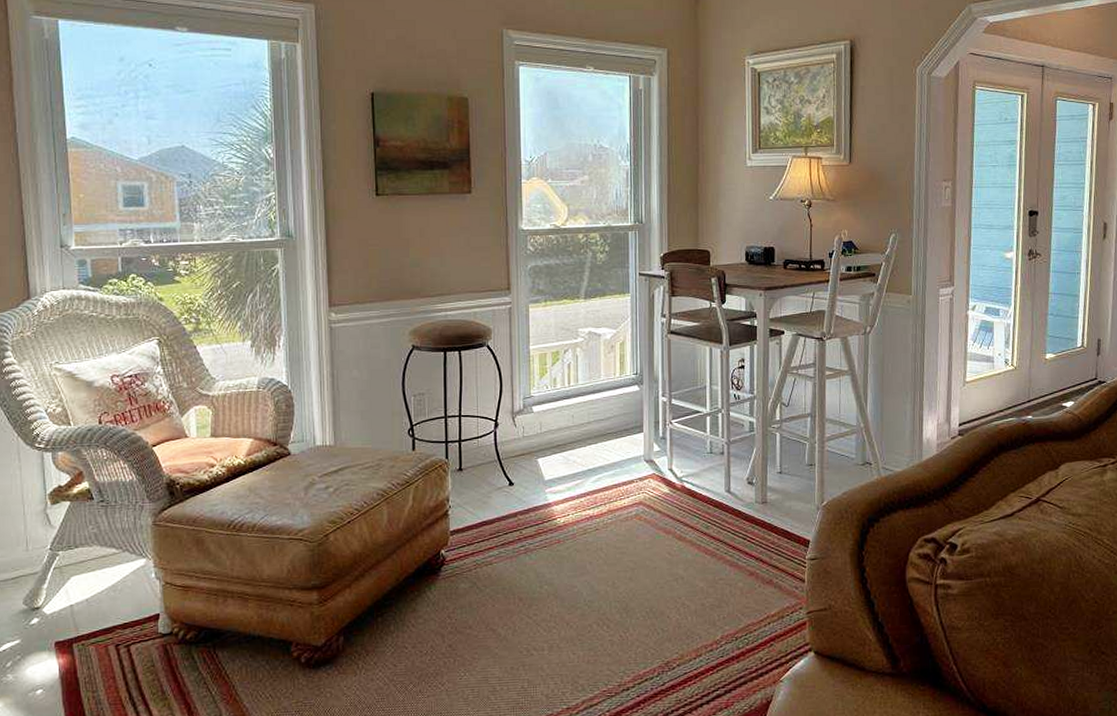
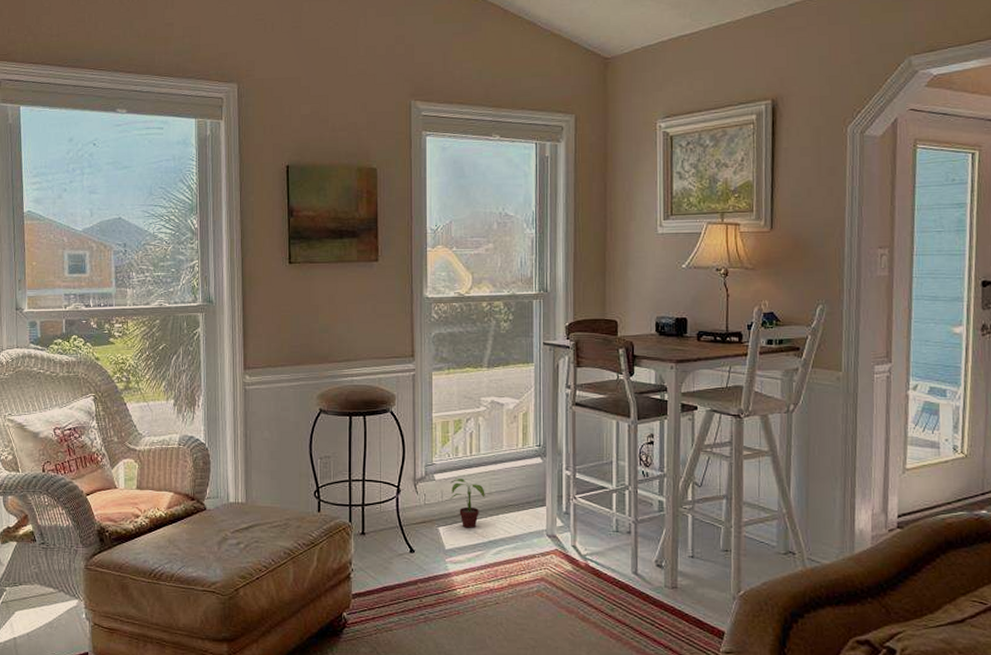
potted plant: none [549,410,584,458] -> present [450,479,485,528]

